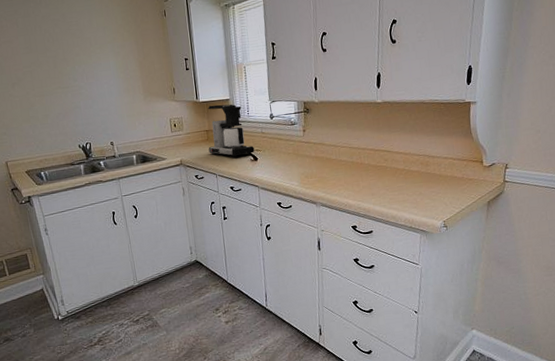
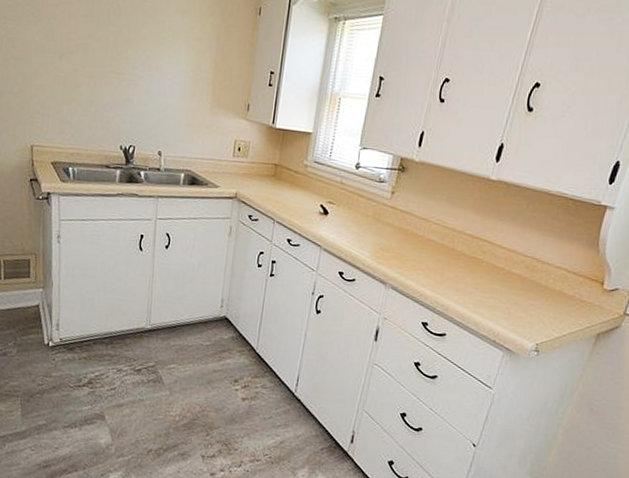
coffee maker: present [207,104,255,158] -> none [272,135,327,206]

